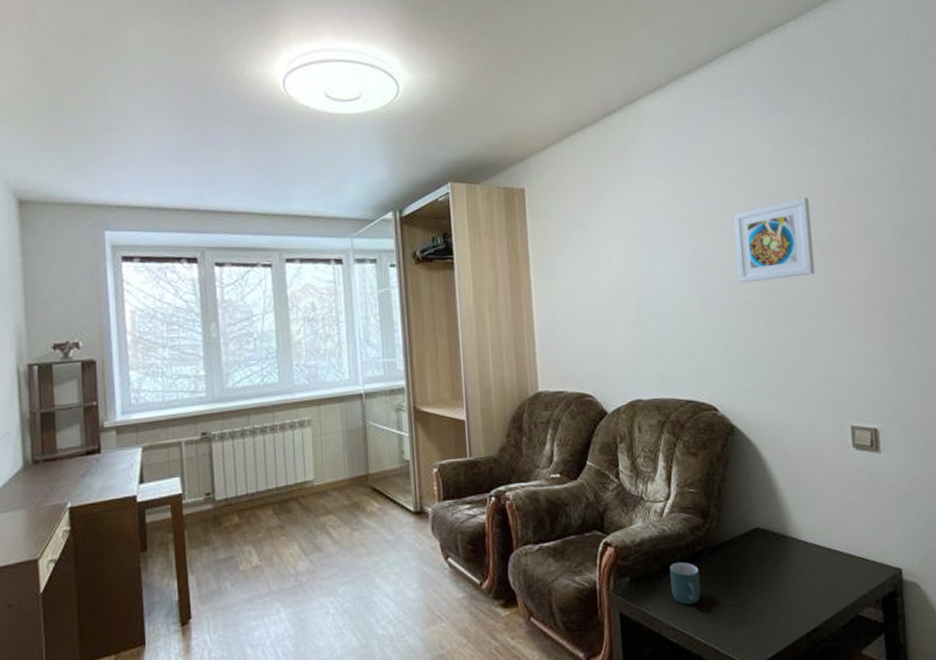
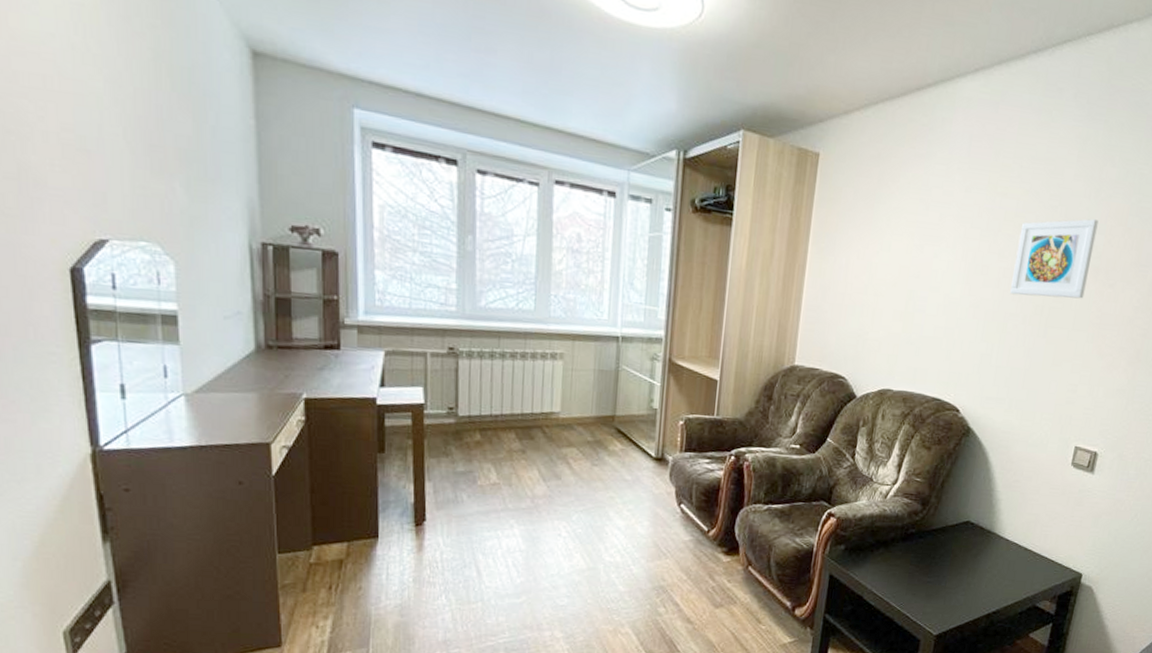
mug: present [669,561,701,605] -> none [879,539,908,577]

